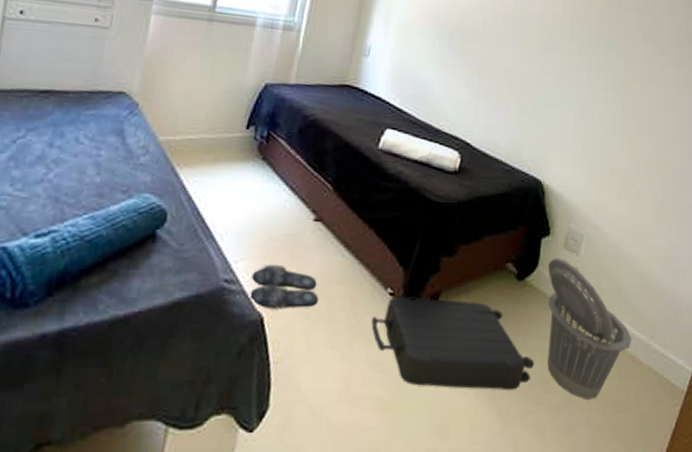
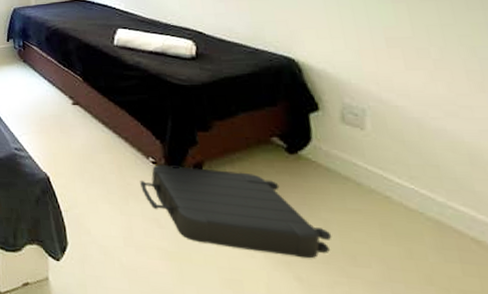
slippers: present [250,265,319,308] -> none [34,138,90,170]
laundry basket: present [547,257,632,399] -> none [323,132,473,282]

